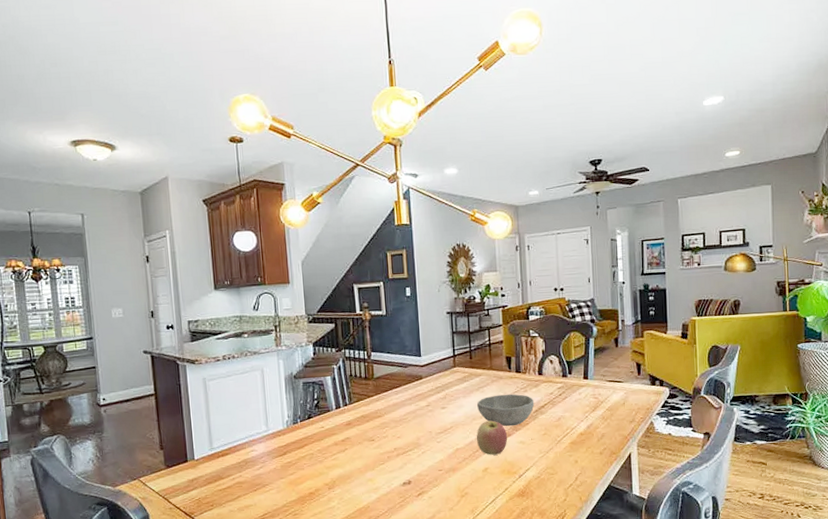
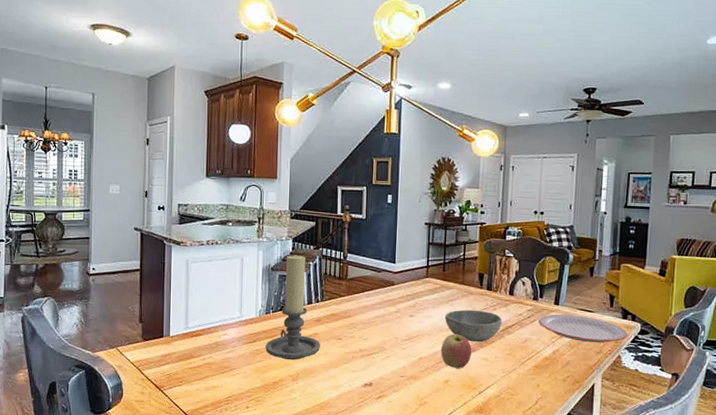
candle holder: none [296,359,355,469] -> present [265,254,321,360]
plate: none [570,387,657,413] -> present [539,314,627,343]

